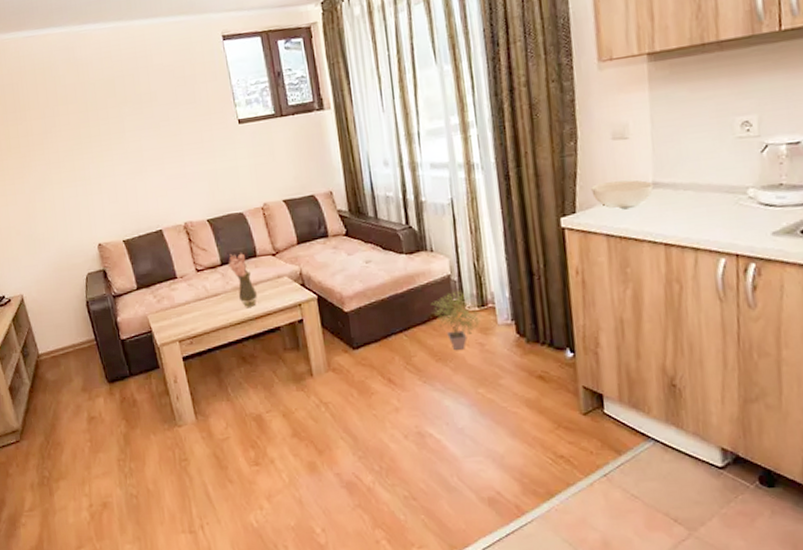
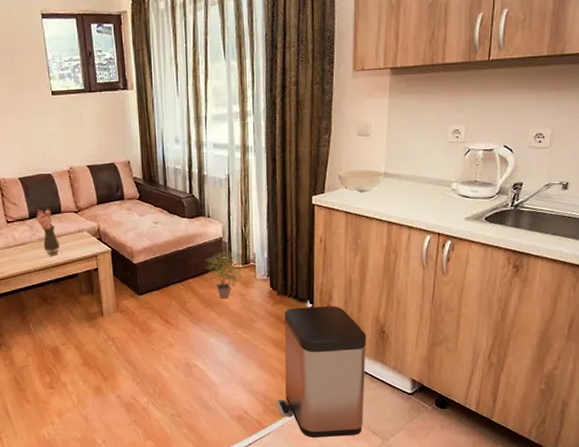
pedal bin: none [536,354,659,526] -> present [275,306,367,437]

